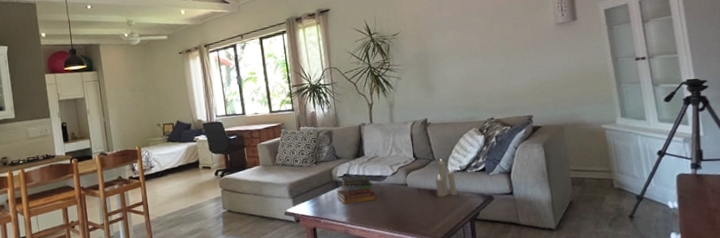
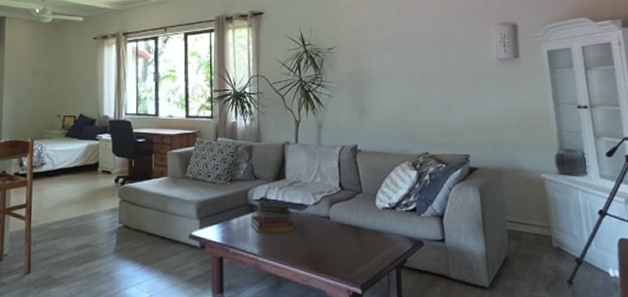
candle: present [435,159,458,198] -> none [361,192,385,238]
decorative jar: none [613,98,648,124] -> present [554,149,589,176]

